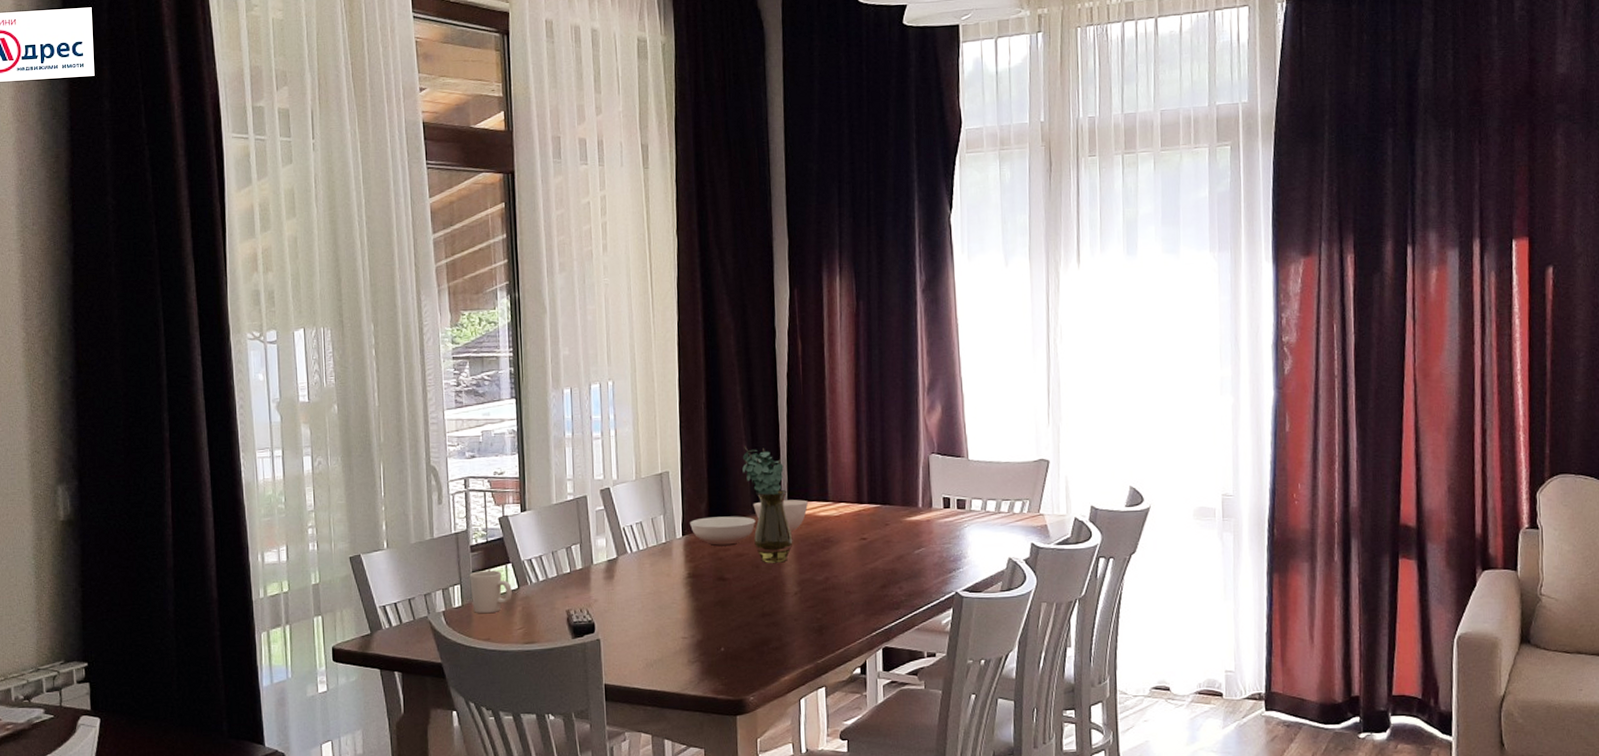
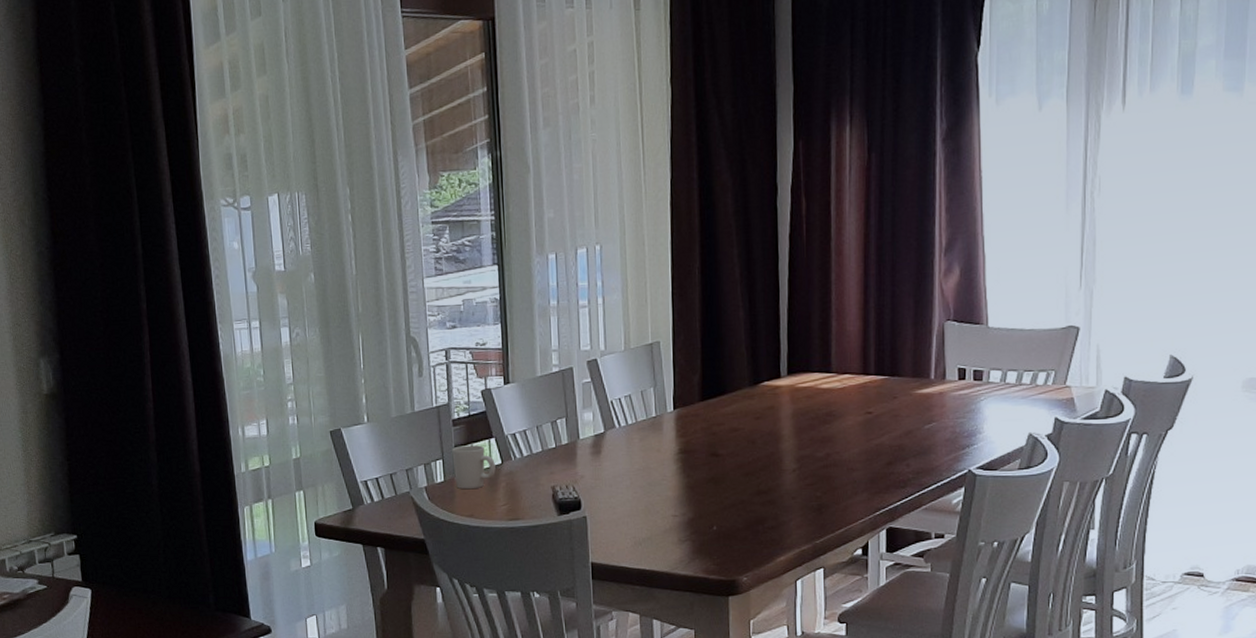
bowl: present [689,516,756,547] -> none [681,388,753,421]
vase: present [742,446,793,563] -> none [739,313,792,439]
bowl: present [753,499,808,532] -> none [749,371,809,406]

